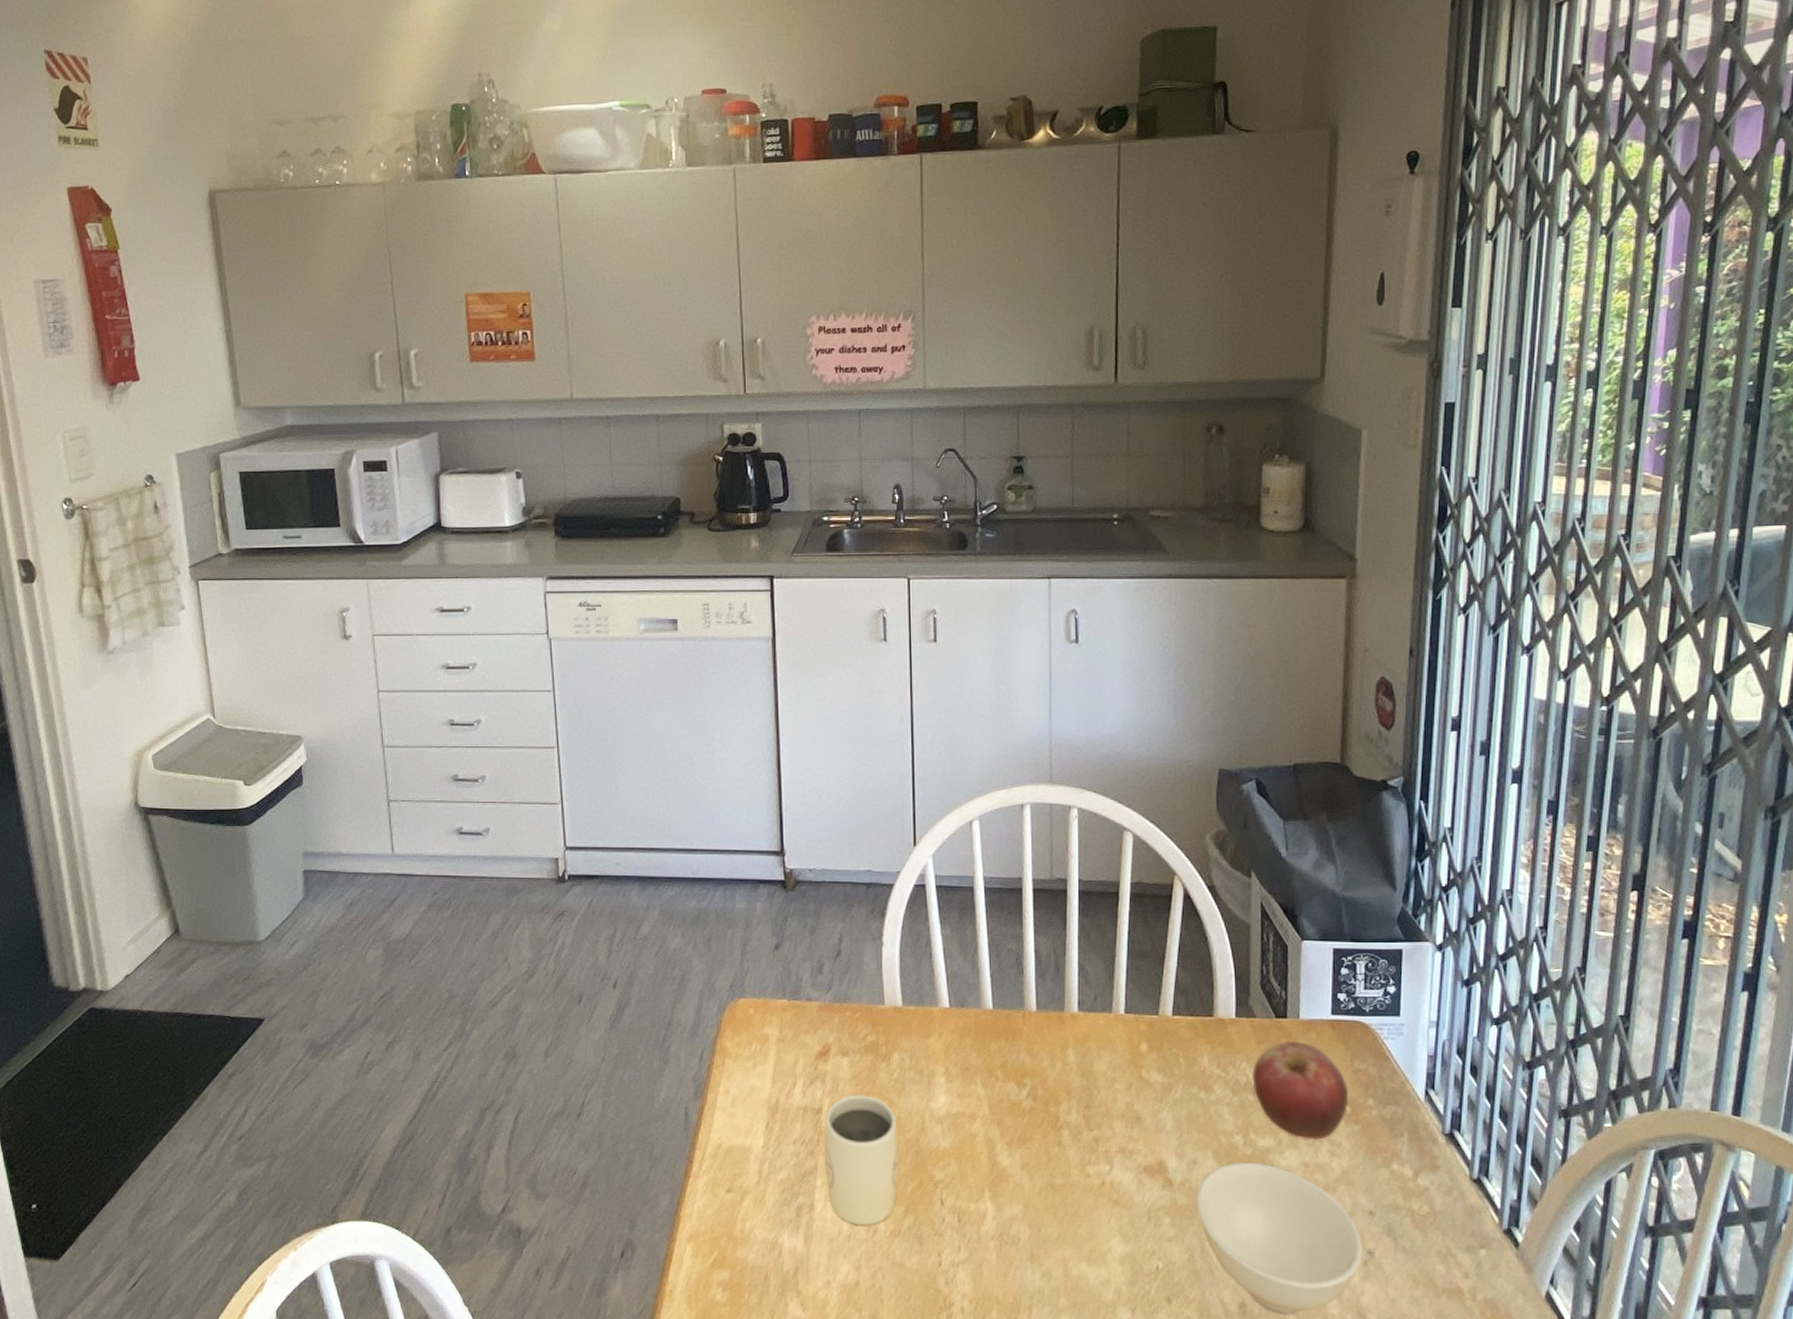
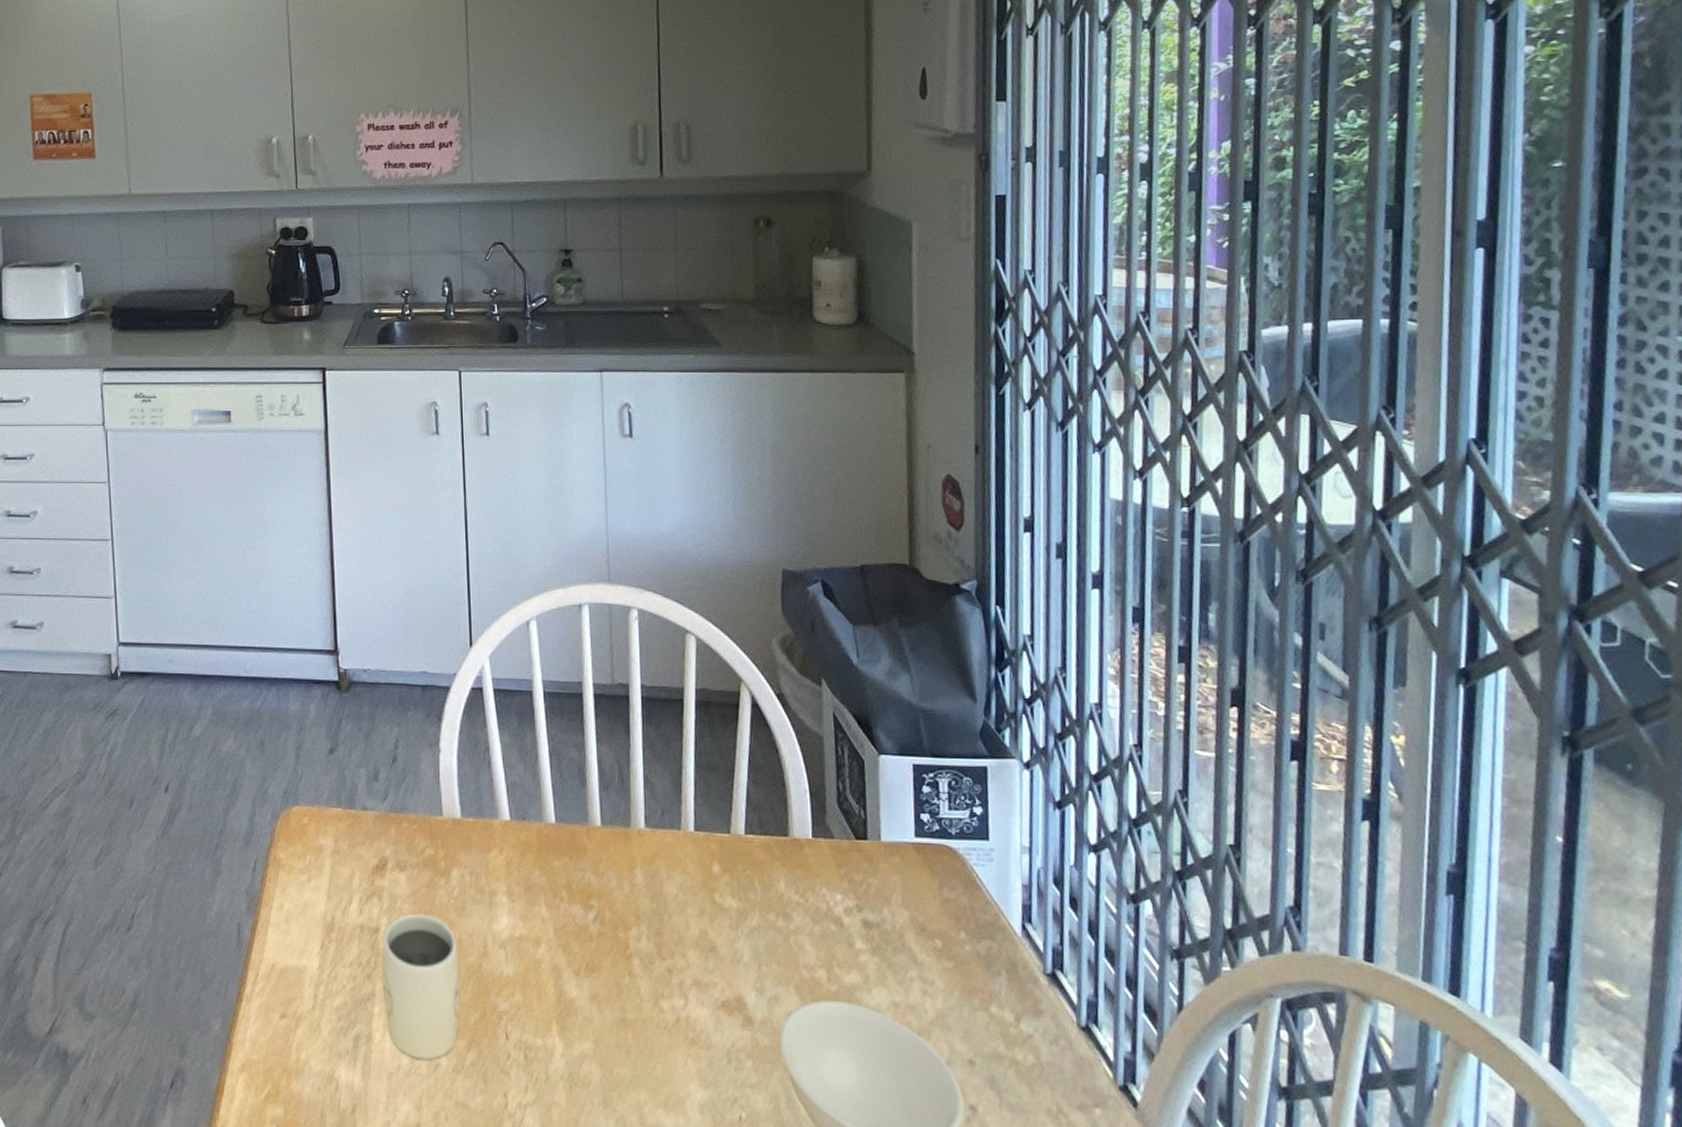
fruit: present [1252,1041,1349,1140] -> none [833,865,940,977]

